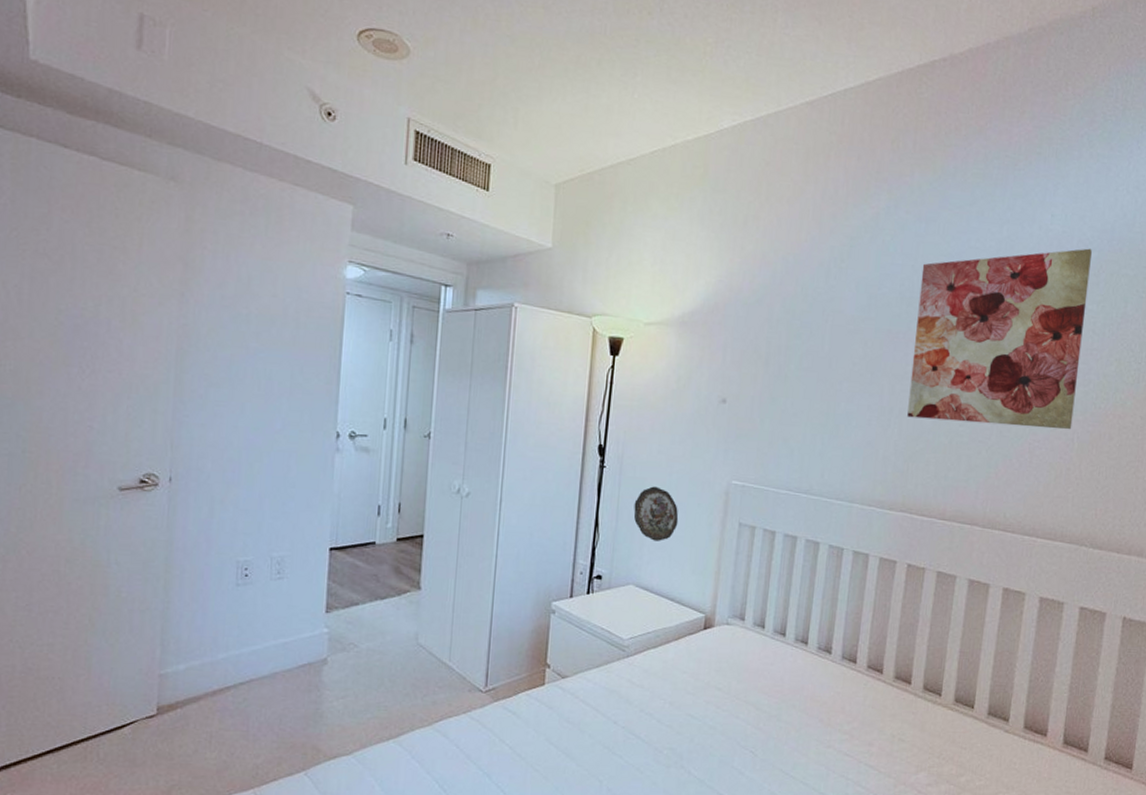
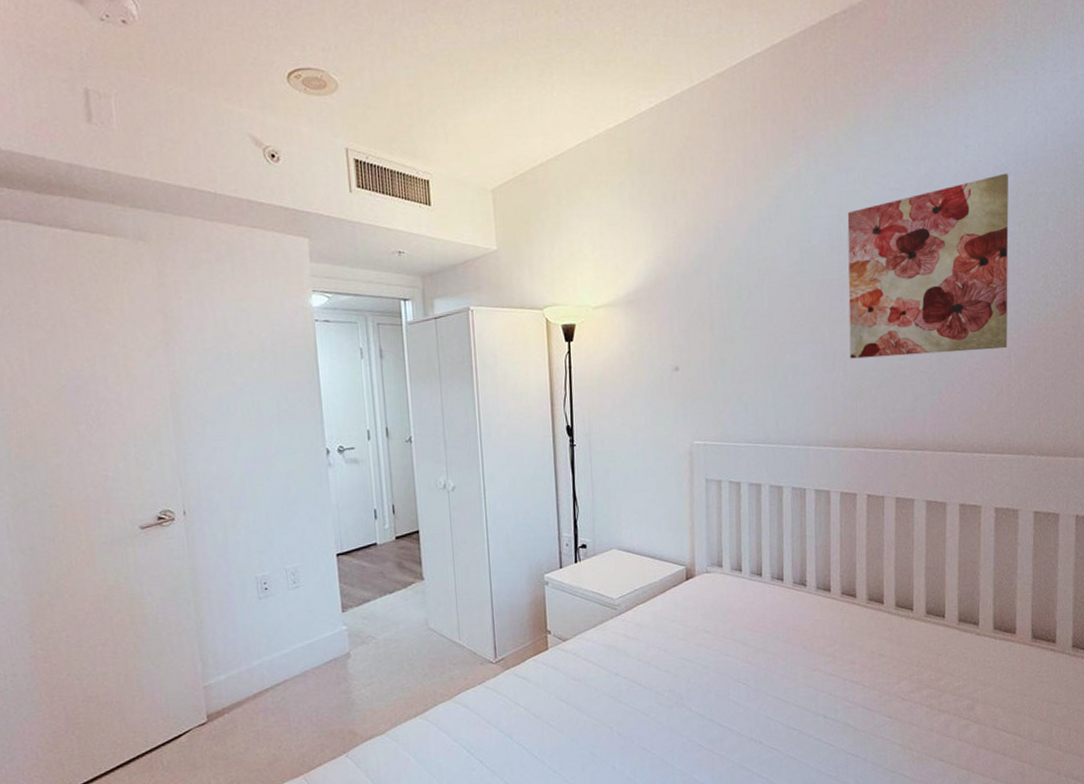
decorative plate: present [633,486,679,541] -> none [607,456,650,507]

